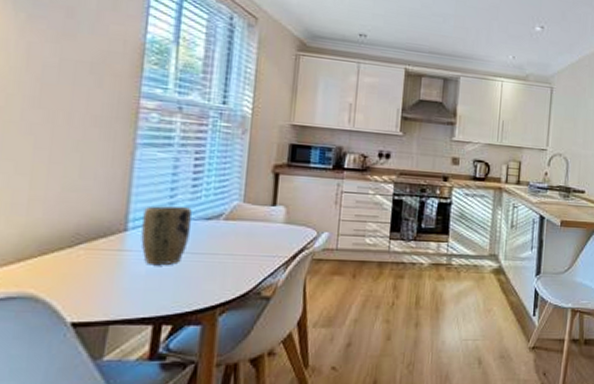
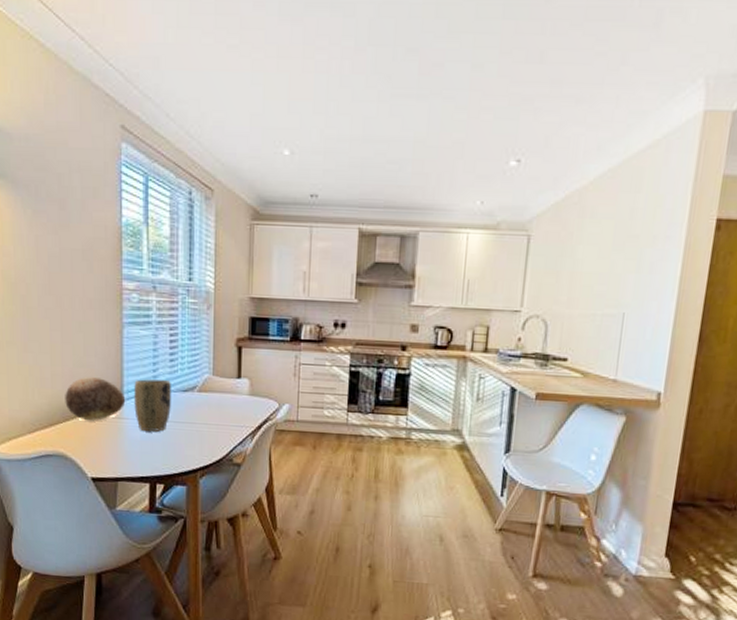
decorative egg: none [44,203,131,255] -> present [65,377,126,421]

